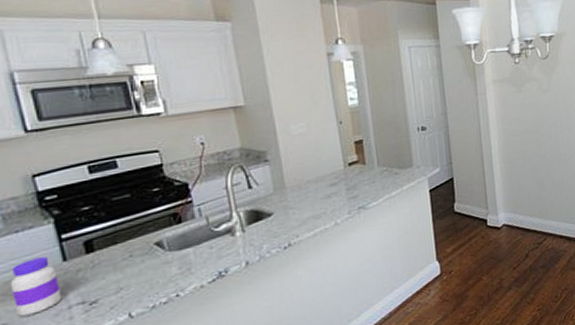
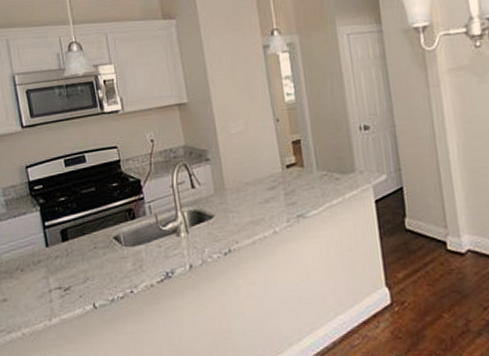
jar: present [10,257,62,317] -> none [10,241,45,294]

